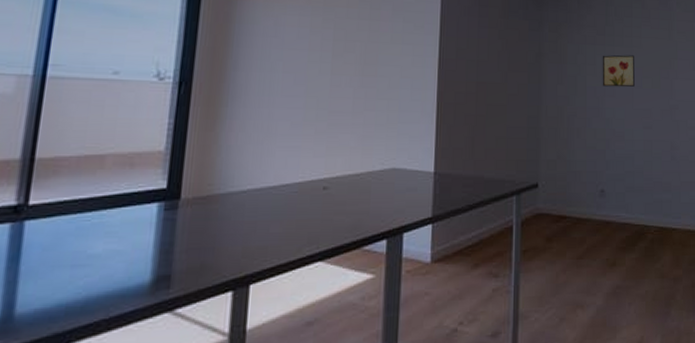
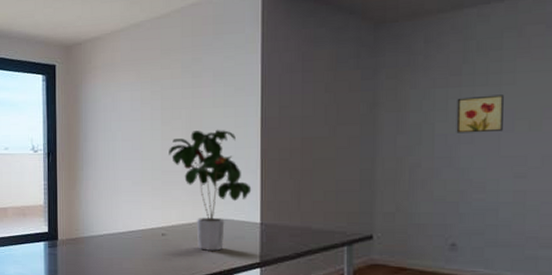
potted plant: none [338,67,427,206] -> present [169,129,252,251]

